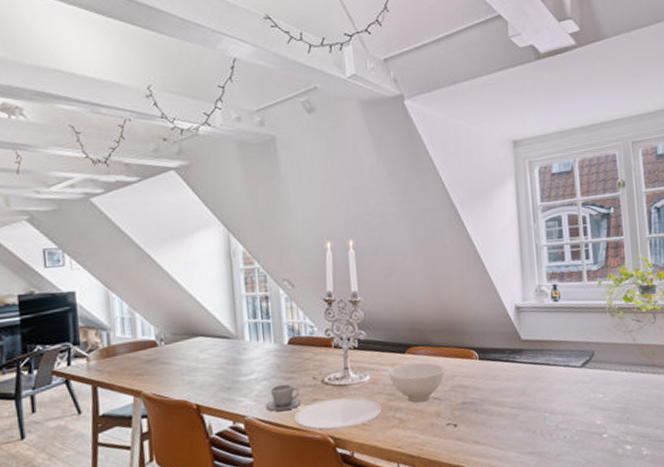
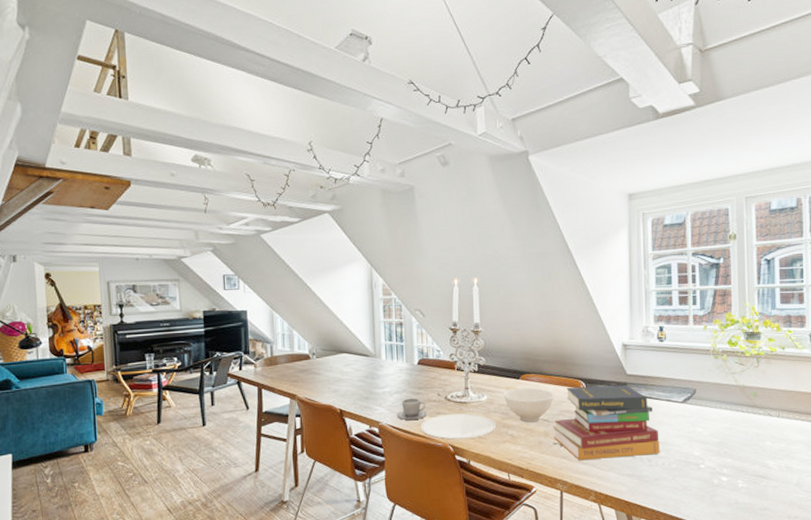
books: none [445,352,561,442] -> present [553,385,660,461]

